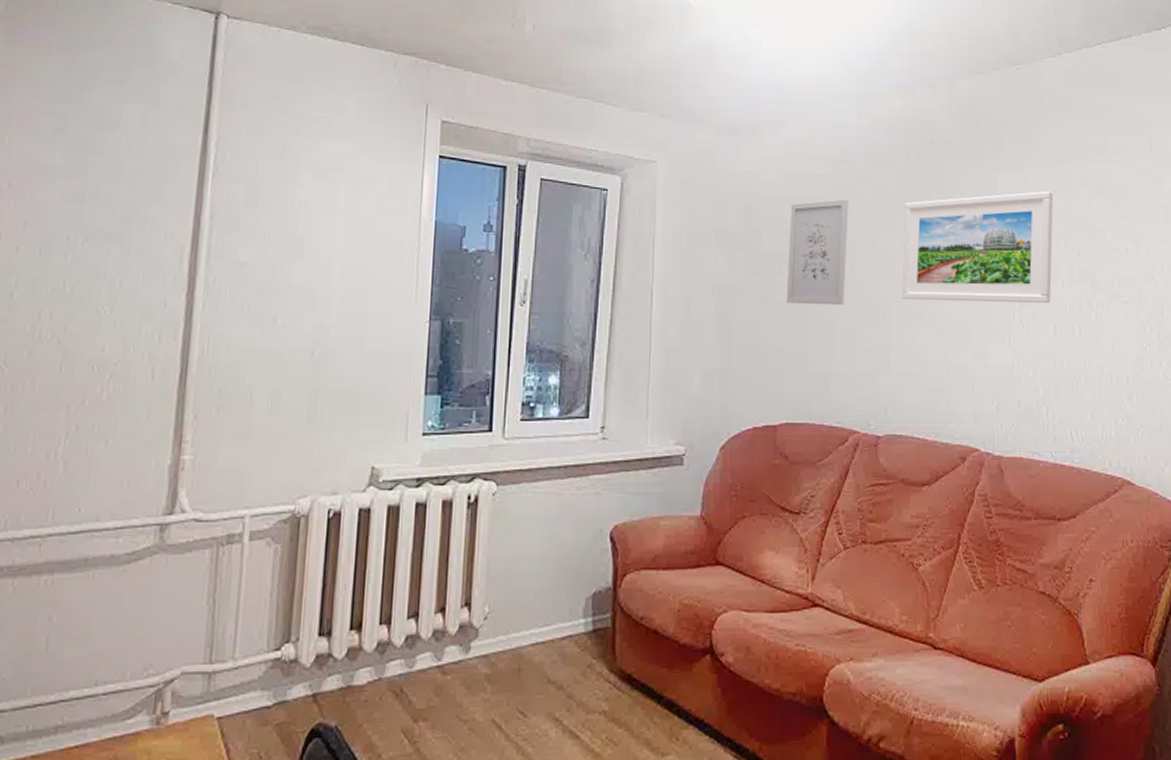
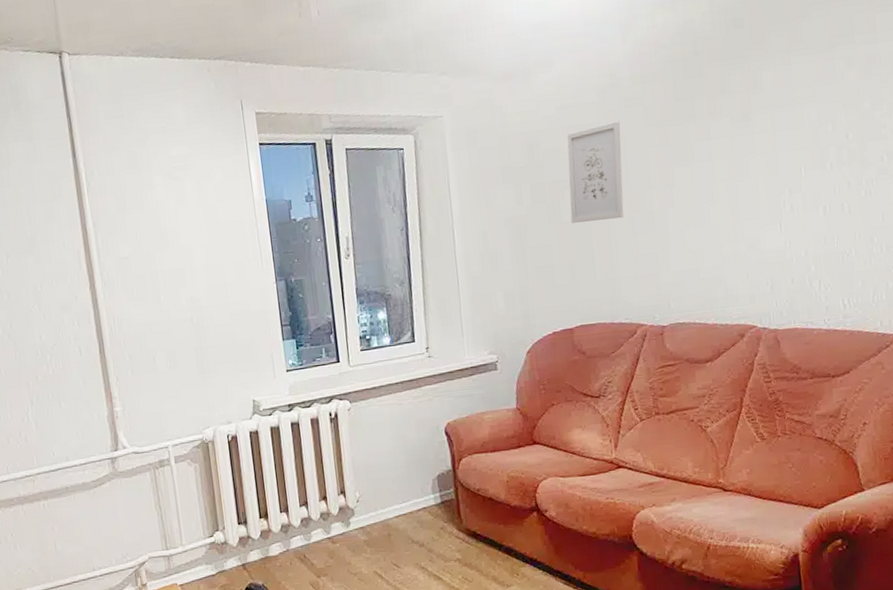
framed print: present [902,191,1054,304] -> none [673,80,821,205]

